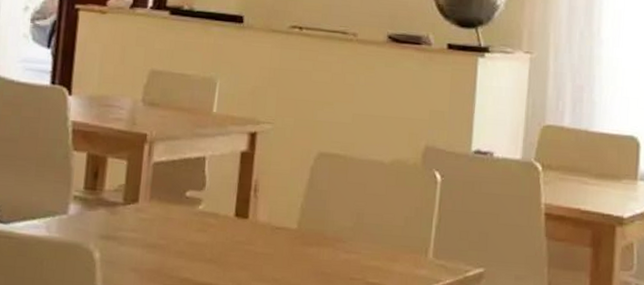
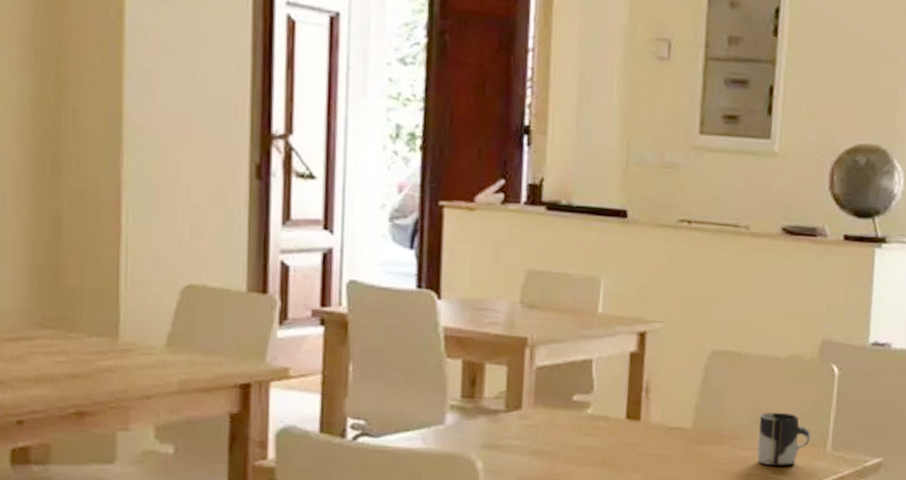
cup: none [359,216,413,272] -> present [757,412,811,466]

